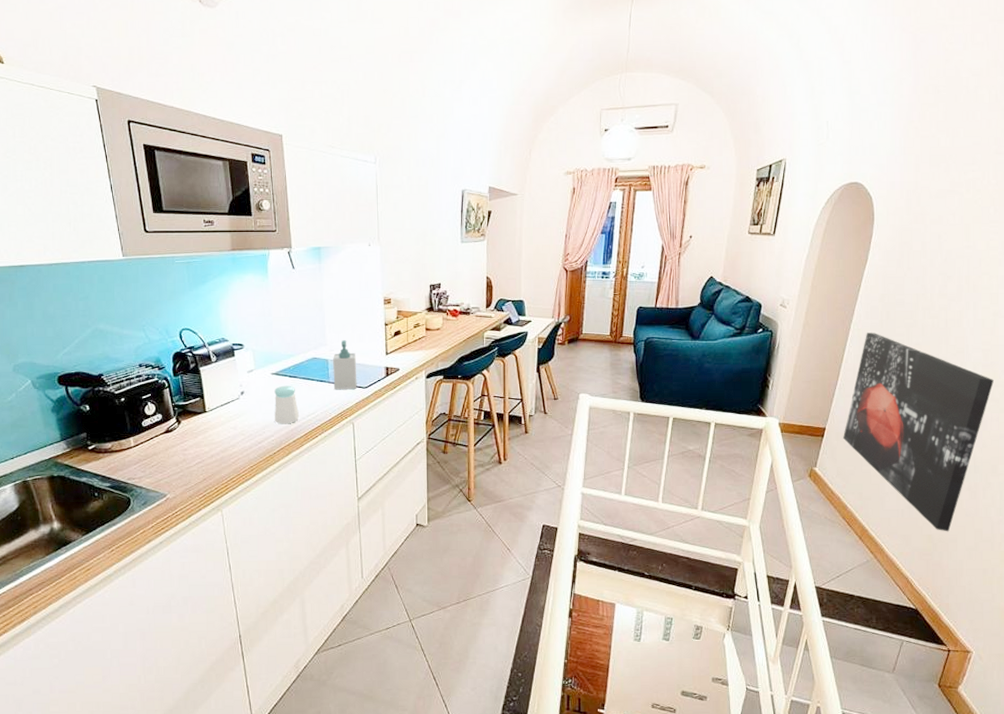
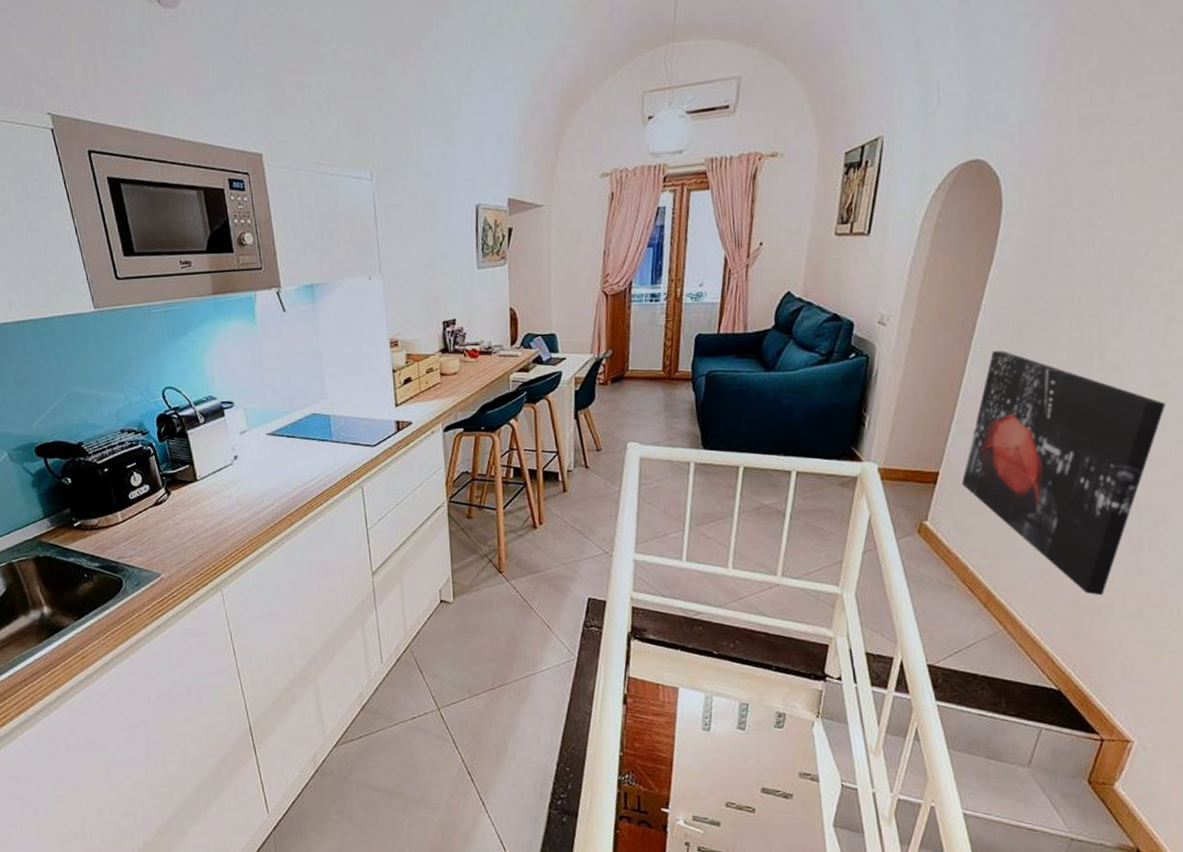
salt shaker: present [274,385,299,424] -> none [271,446,300,492]
soap bottle: present [333,340,357,390] -> none [335,391,365,450]

